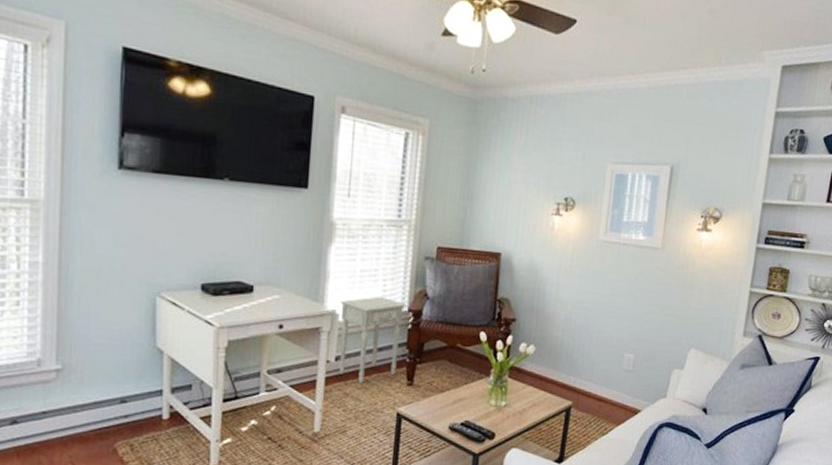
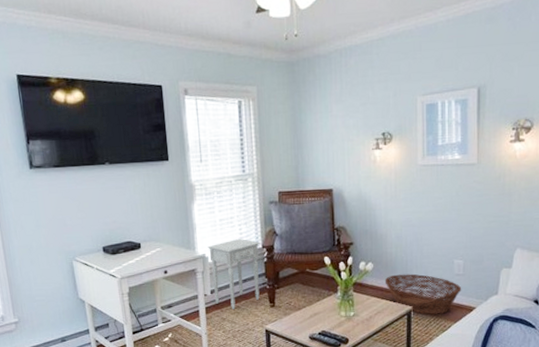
basket: none [545,362,629,414] -> present [384,273,462,315]

